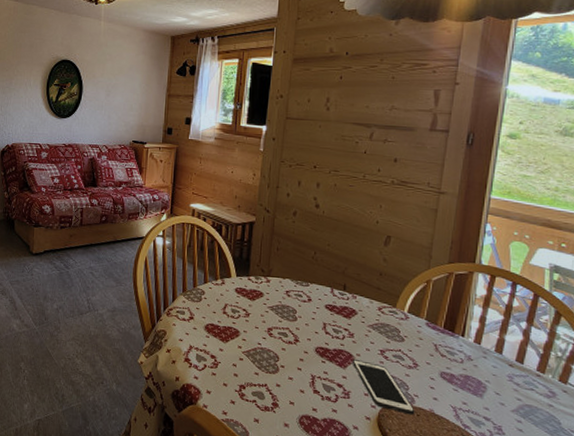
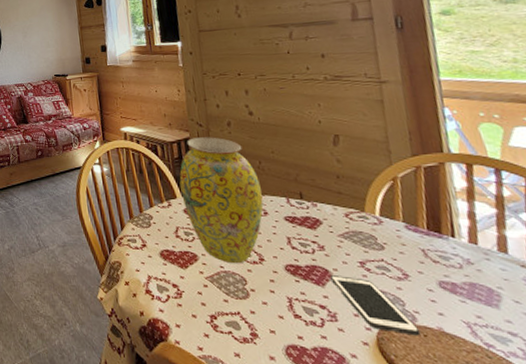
vase: none [236,222,311,343] -> present [179,137,264,264]

